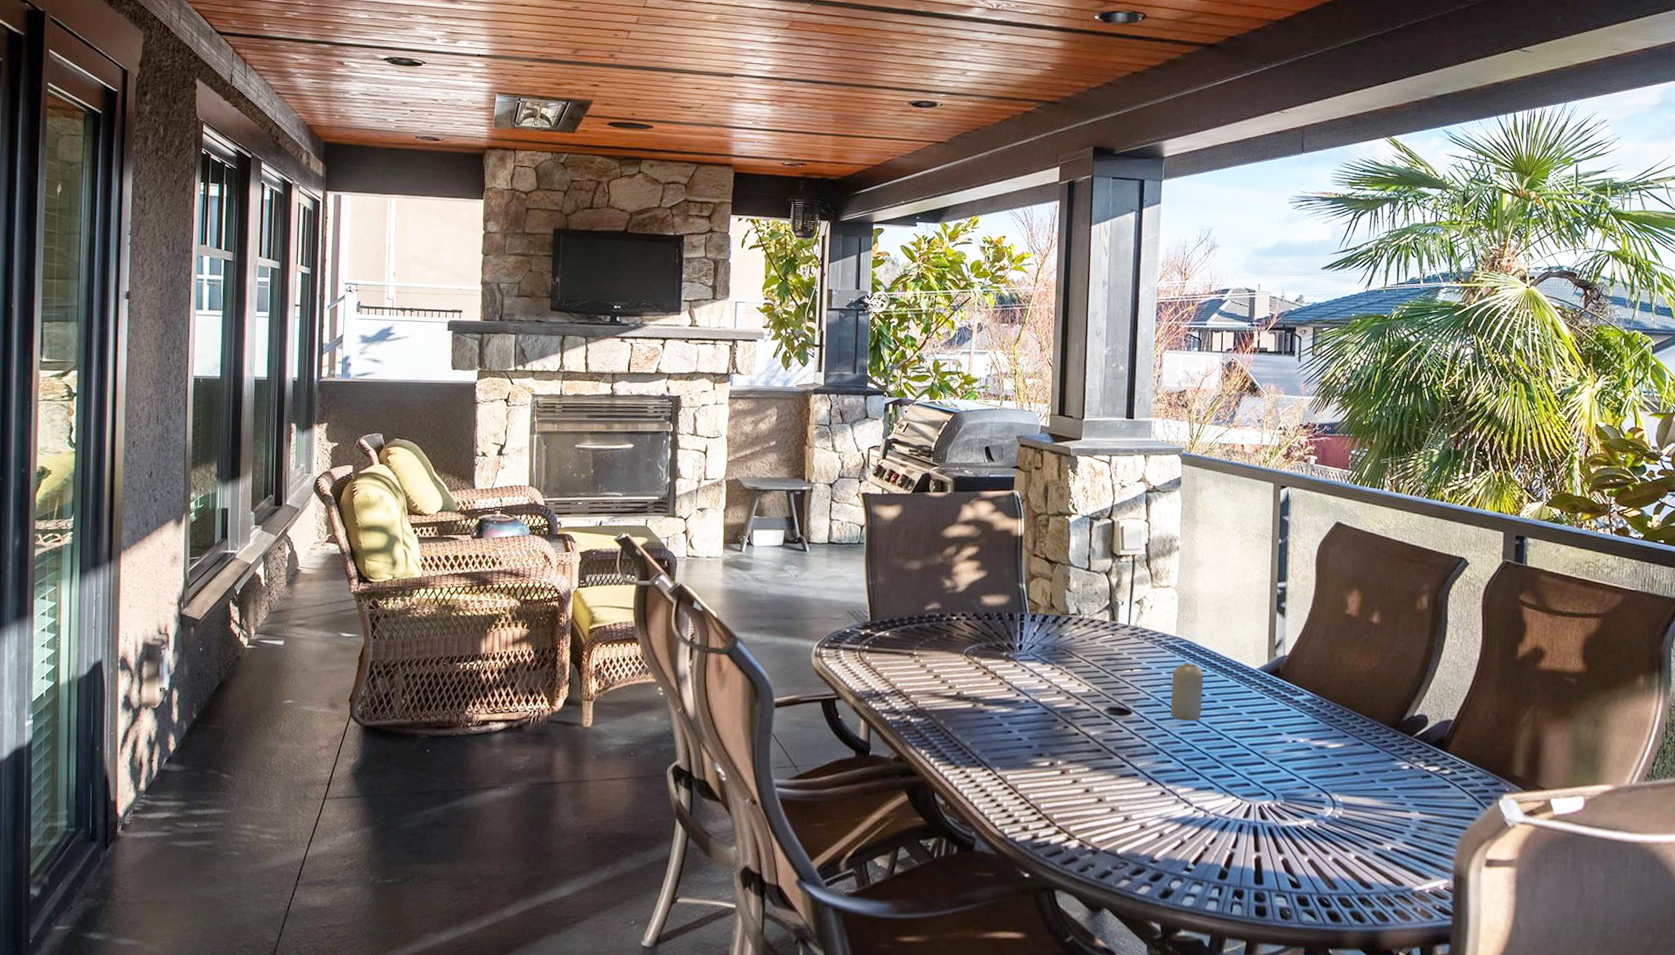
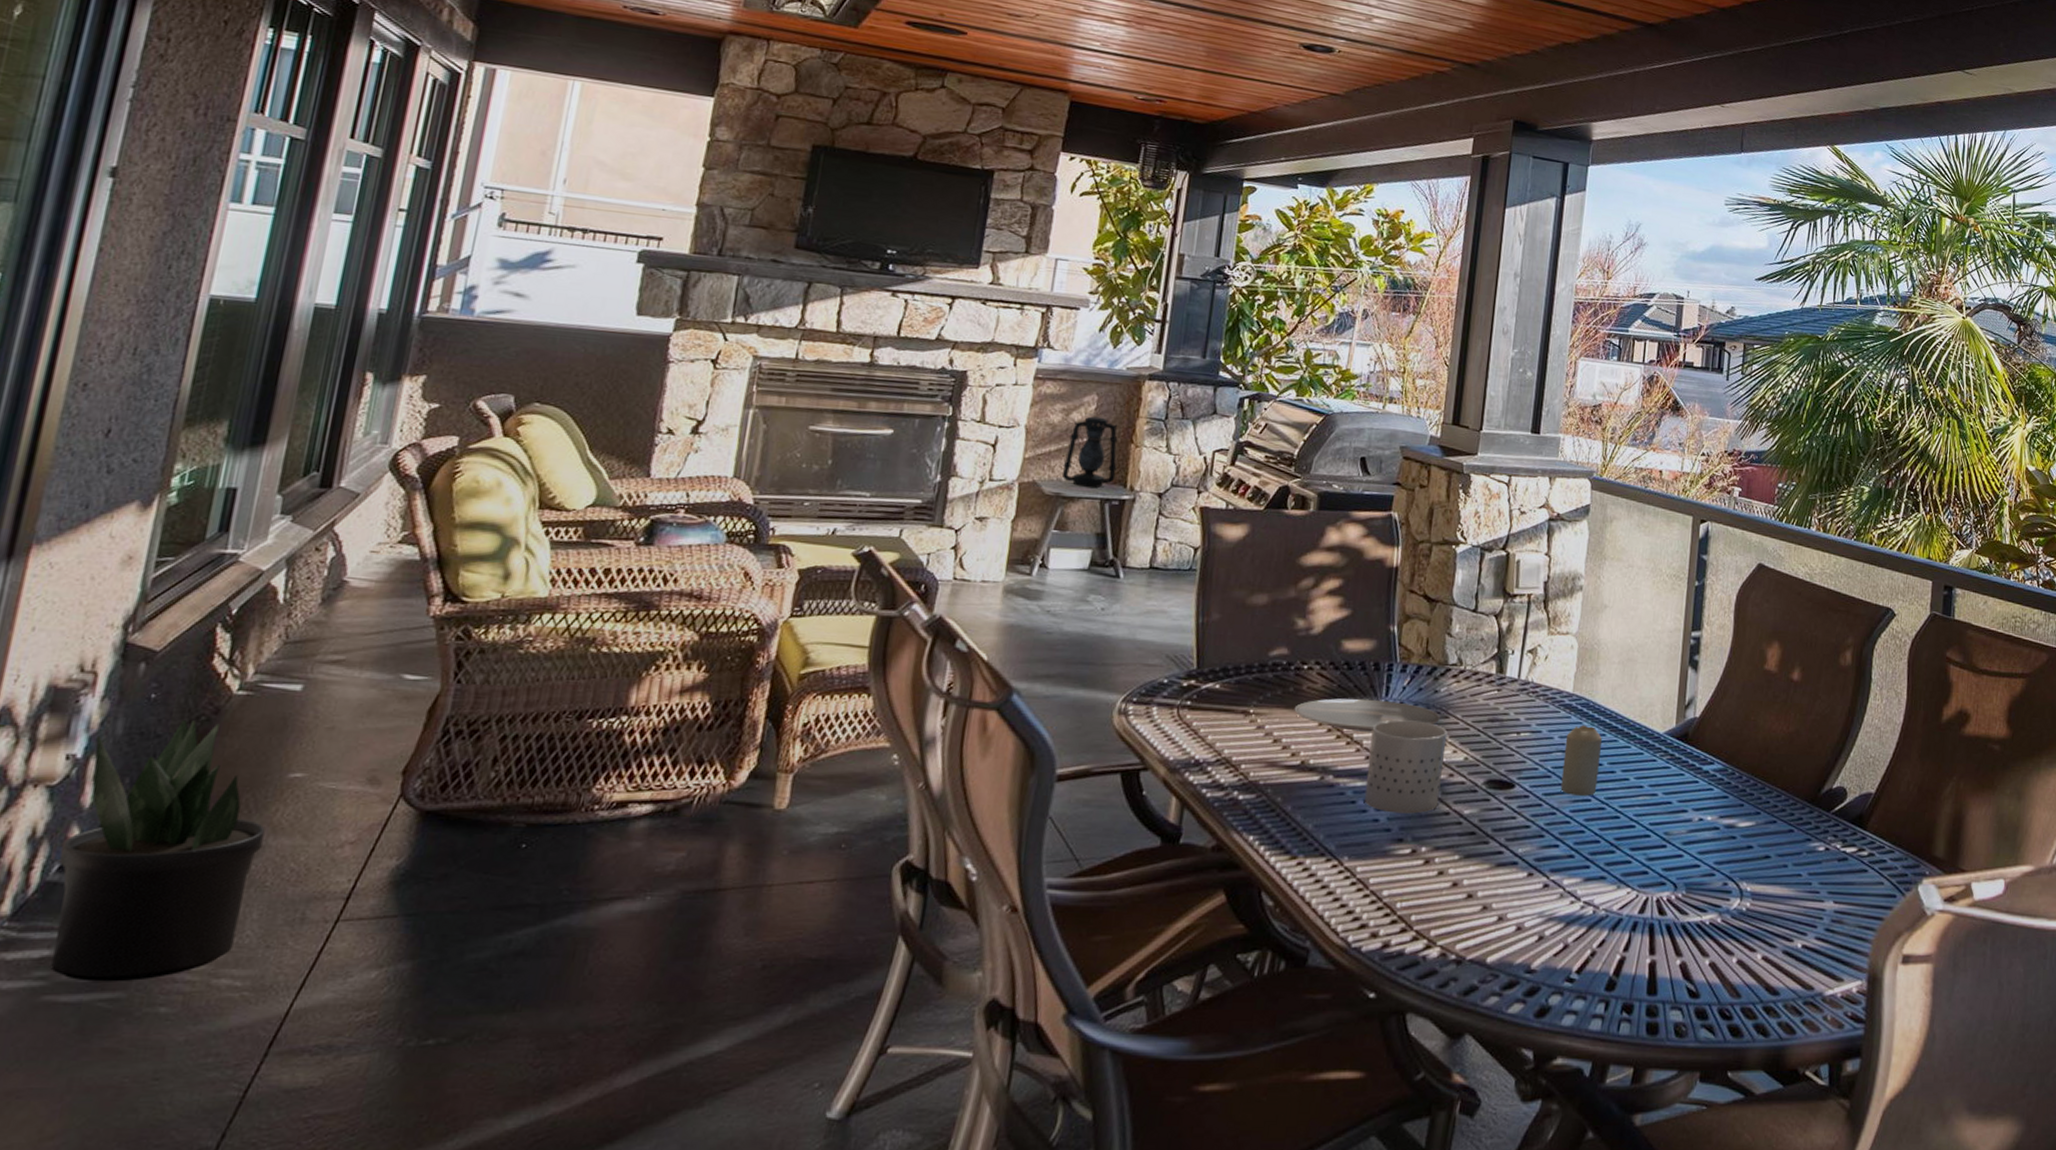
planter: none [166,665,276,835] -> present [50,720,265,982]
lantern: none [756,425,797,481] -> present [1061,416,1118,488]
plate: none [948,642,1065,669] -> present [1294,698,1440,732]
mug: none [1009,659,1073,734] -> present [1364,719,1448,814]

